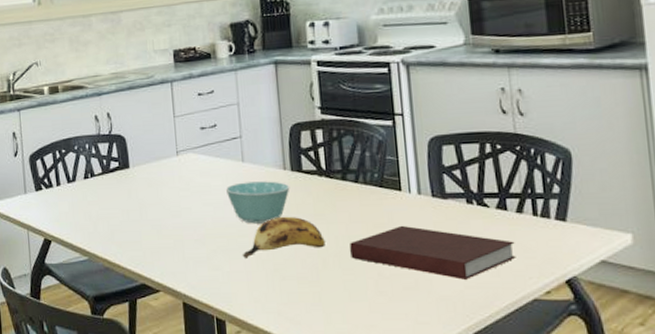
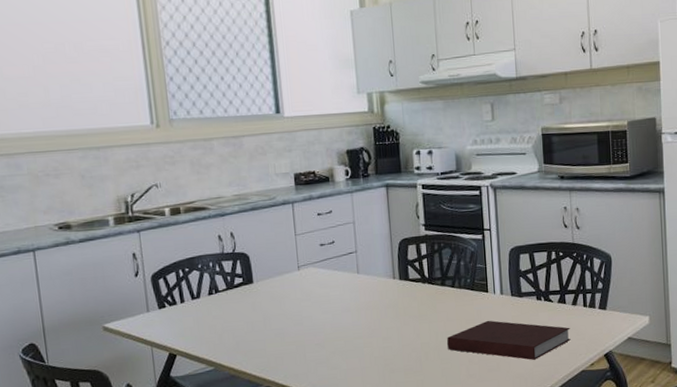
bowl: present [225,181,290,224] -> none [342,289,399,327]
banana: present [242,216,325,258] -> none [357,318,427,357]

